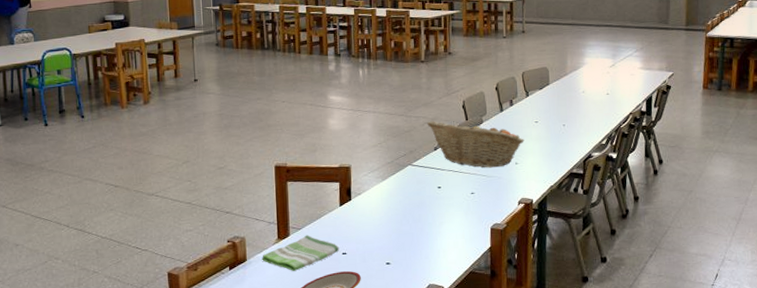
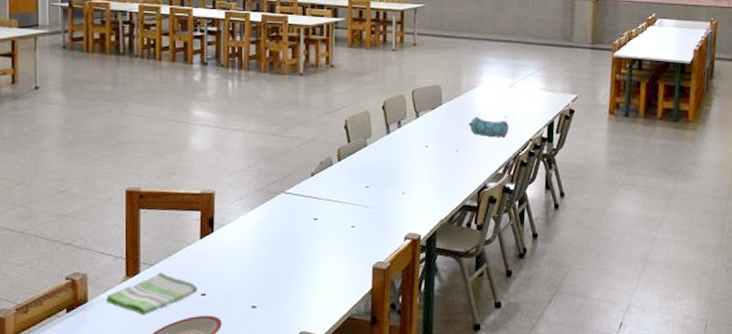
fruit basket: present [427,121,524,168] -> none [304,142,413,198]
pencil case: none [573,94,611,113] -> present [468,116,509,139]

